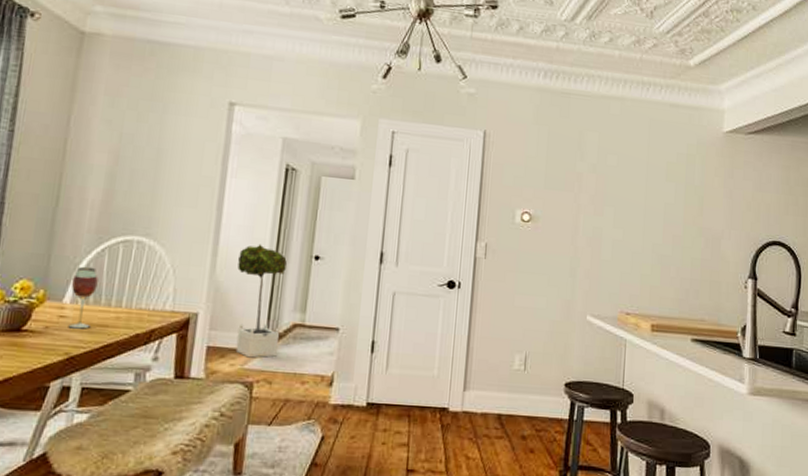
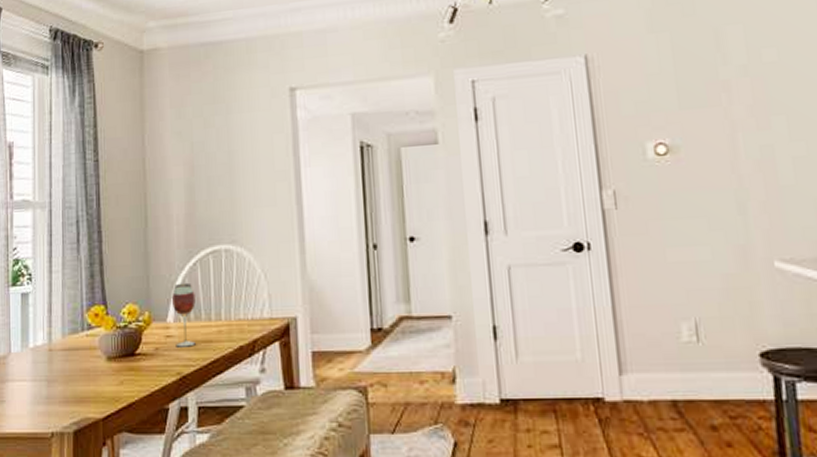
potted tree: present [235,244,287,358] -> none [328,233,388,360]

